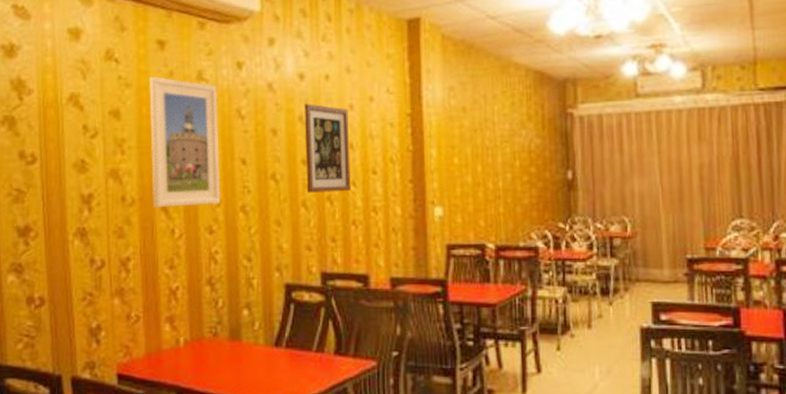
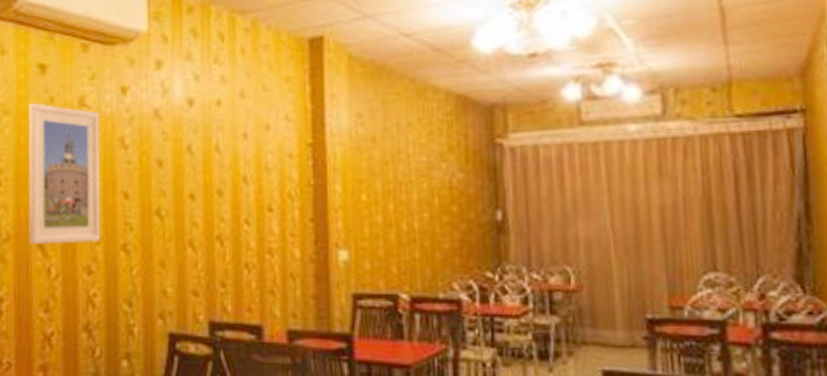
wall art: present [304,103,351,193] -> none [193,132,243,231]

